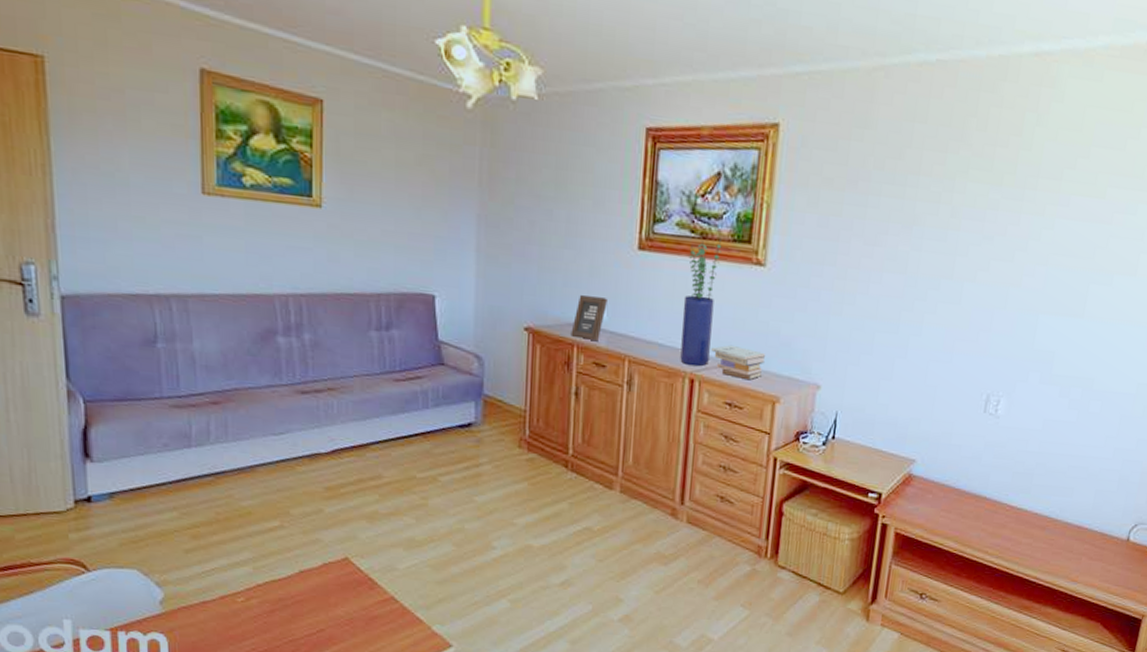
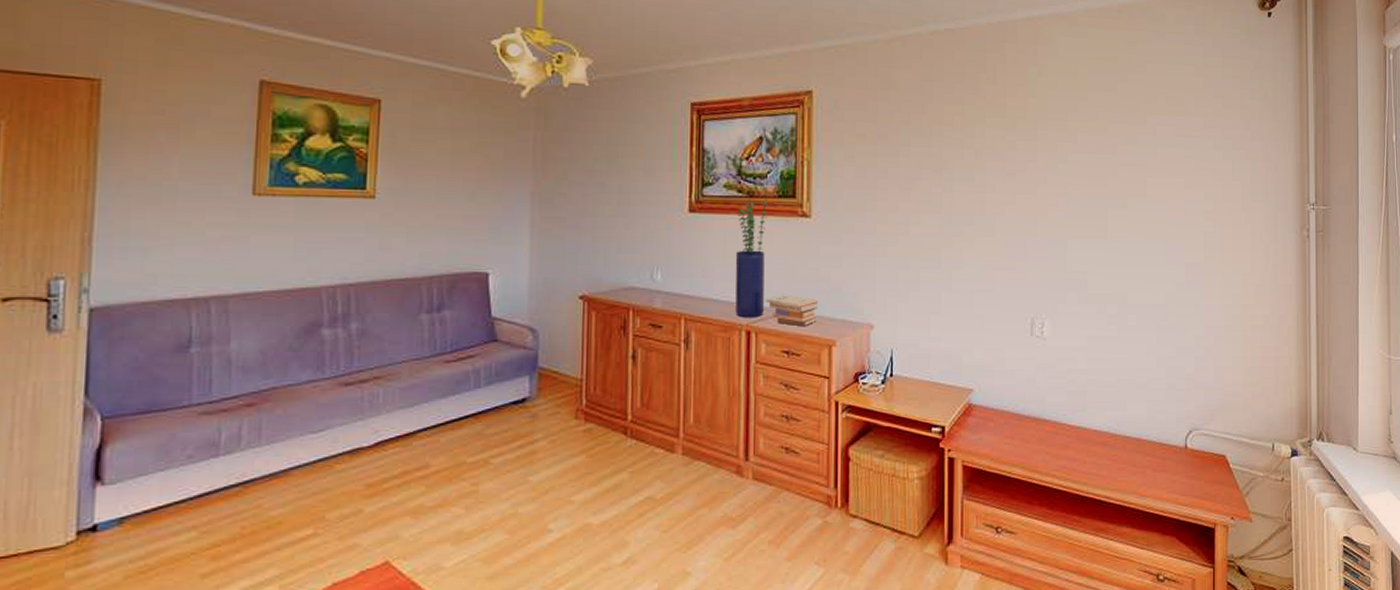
picture frame: present [570,295,607,342] -> none [626,260,661,303]

